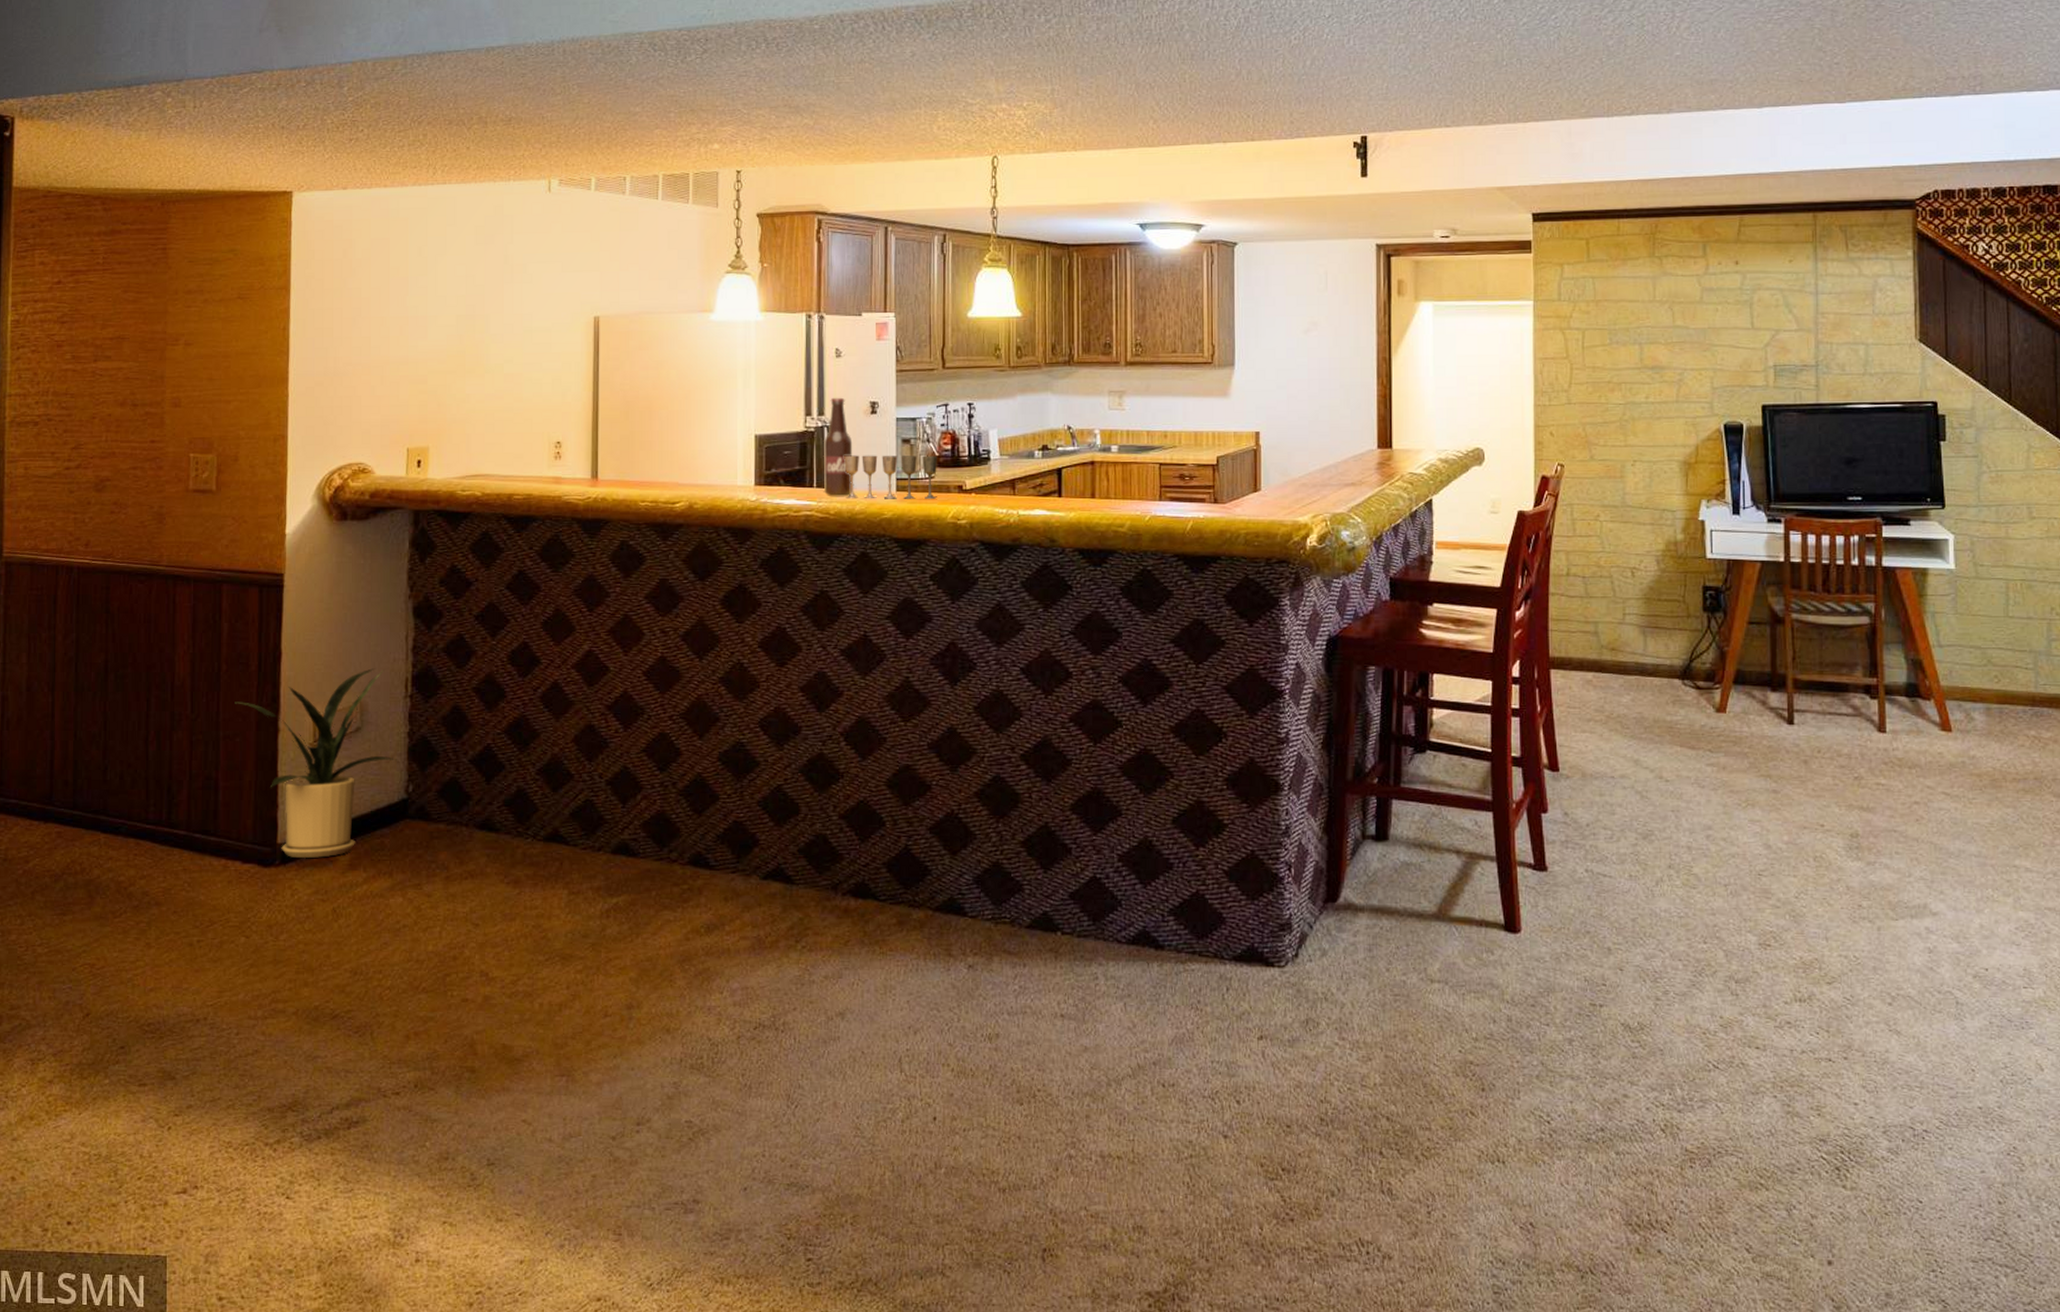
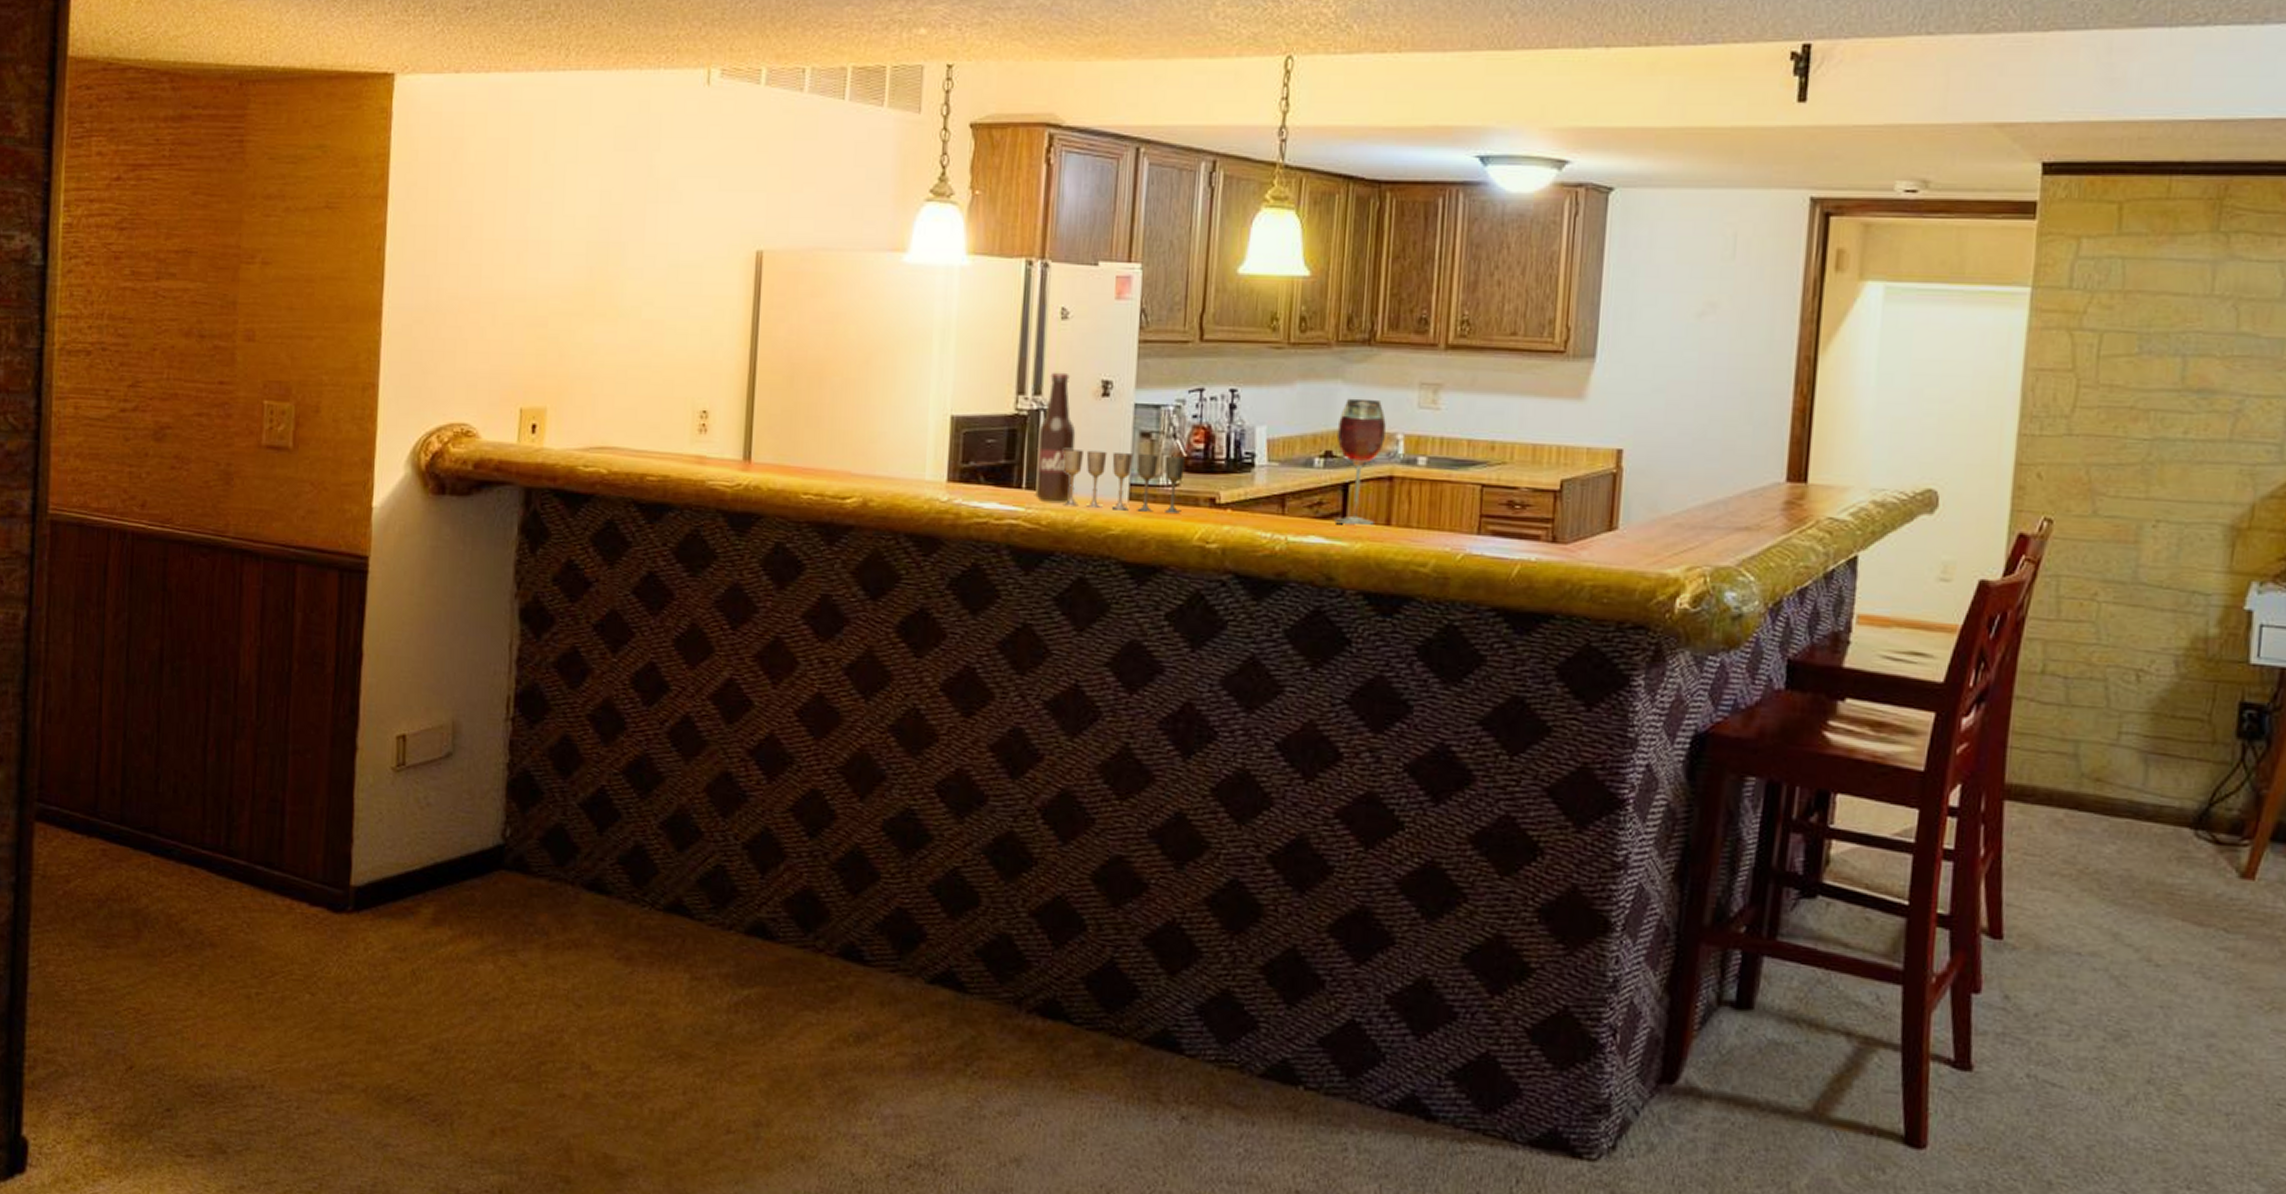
house plant: present [235,668,398,859] -> none [307,681,494,908]
wineglass: none [1050,405,1086,500] -> present [1334,398,1386,527]

